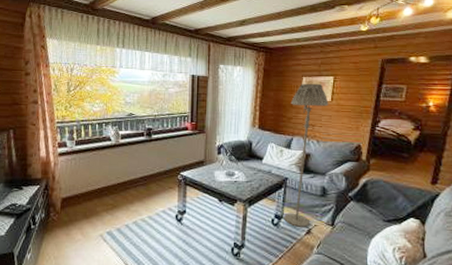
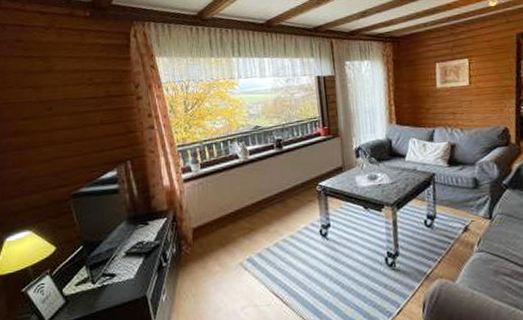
floor lamp: present [284,83,329,227] -> none [427,67,468,226]

